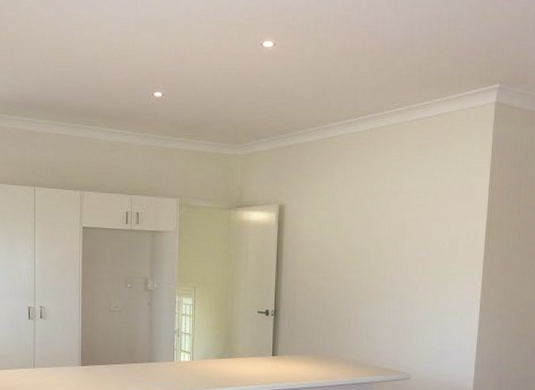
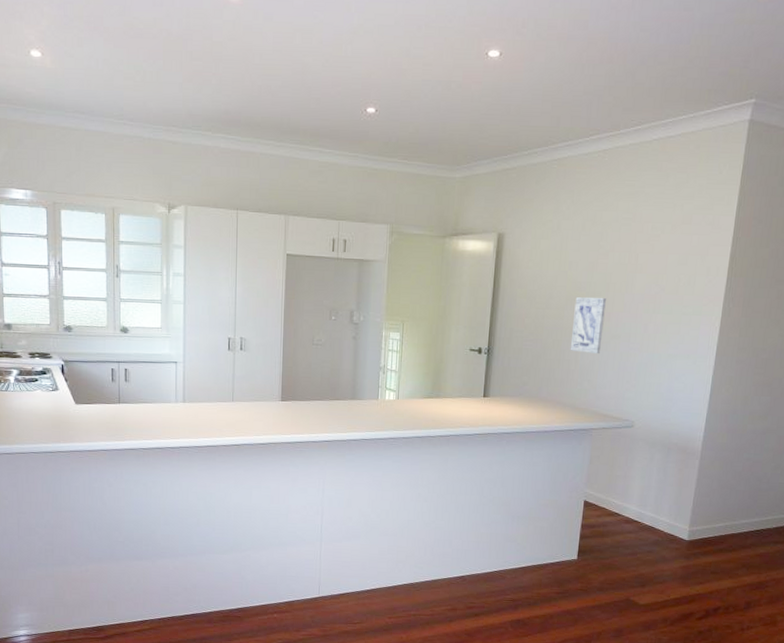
wall art: none [349,261,379,313] -> present [570,297,606,354]

